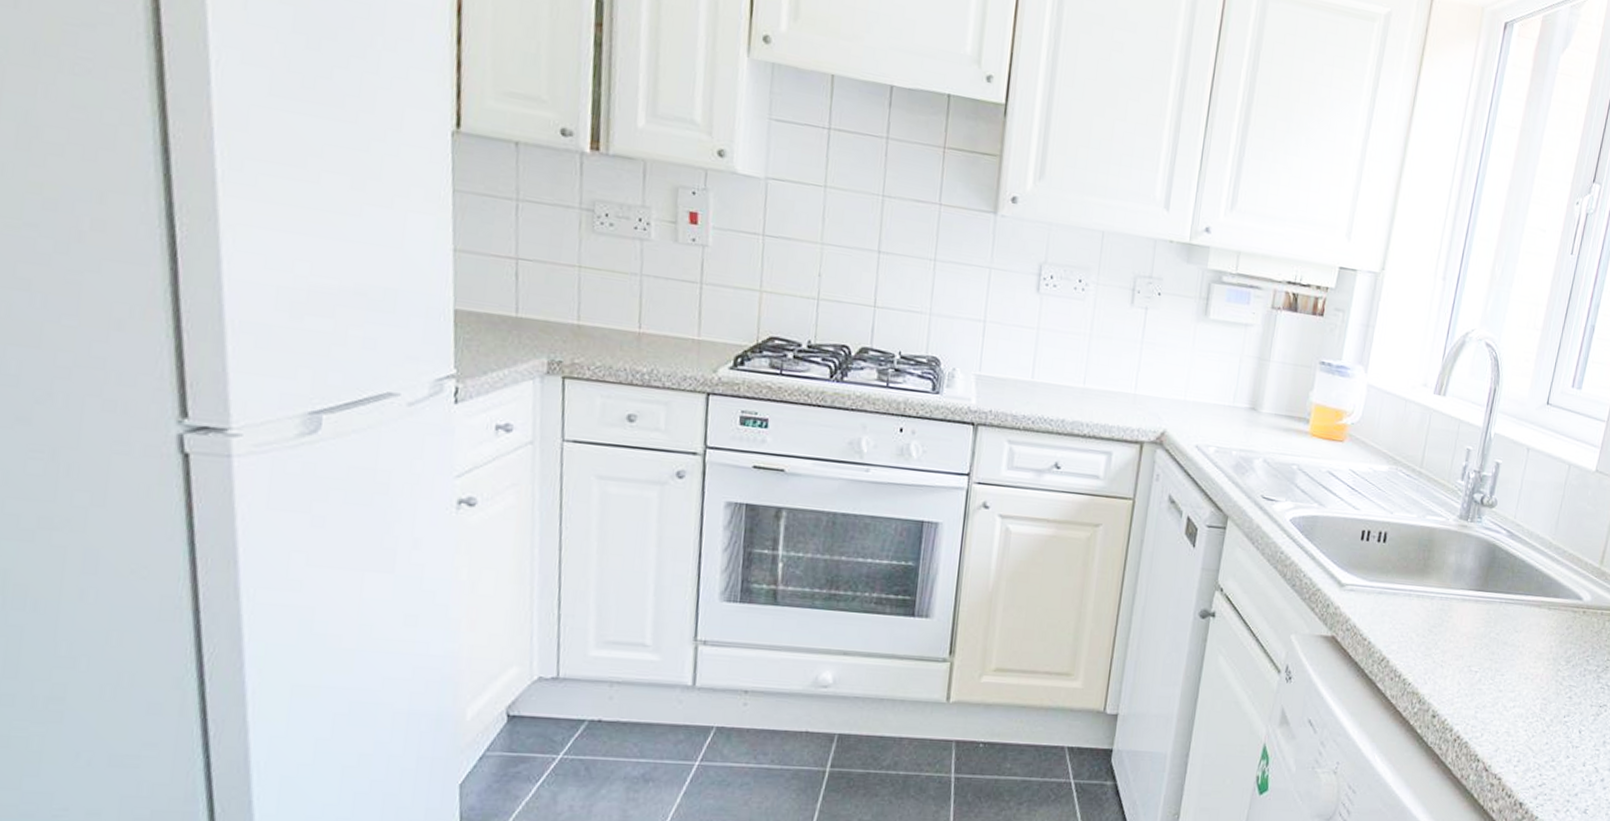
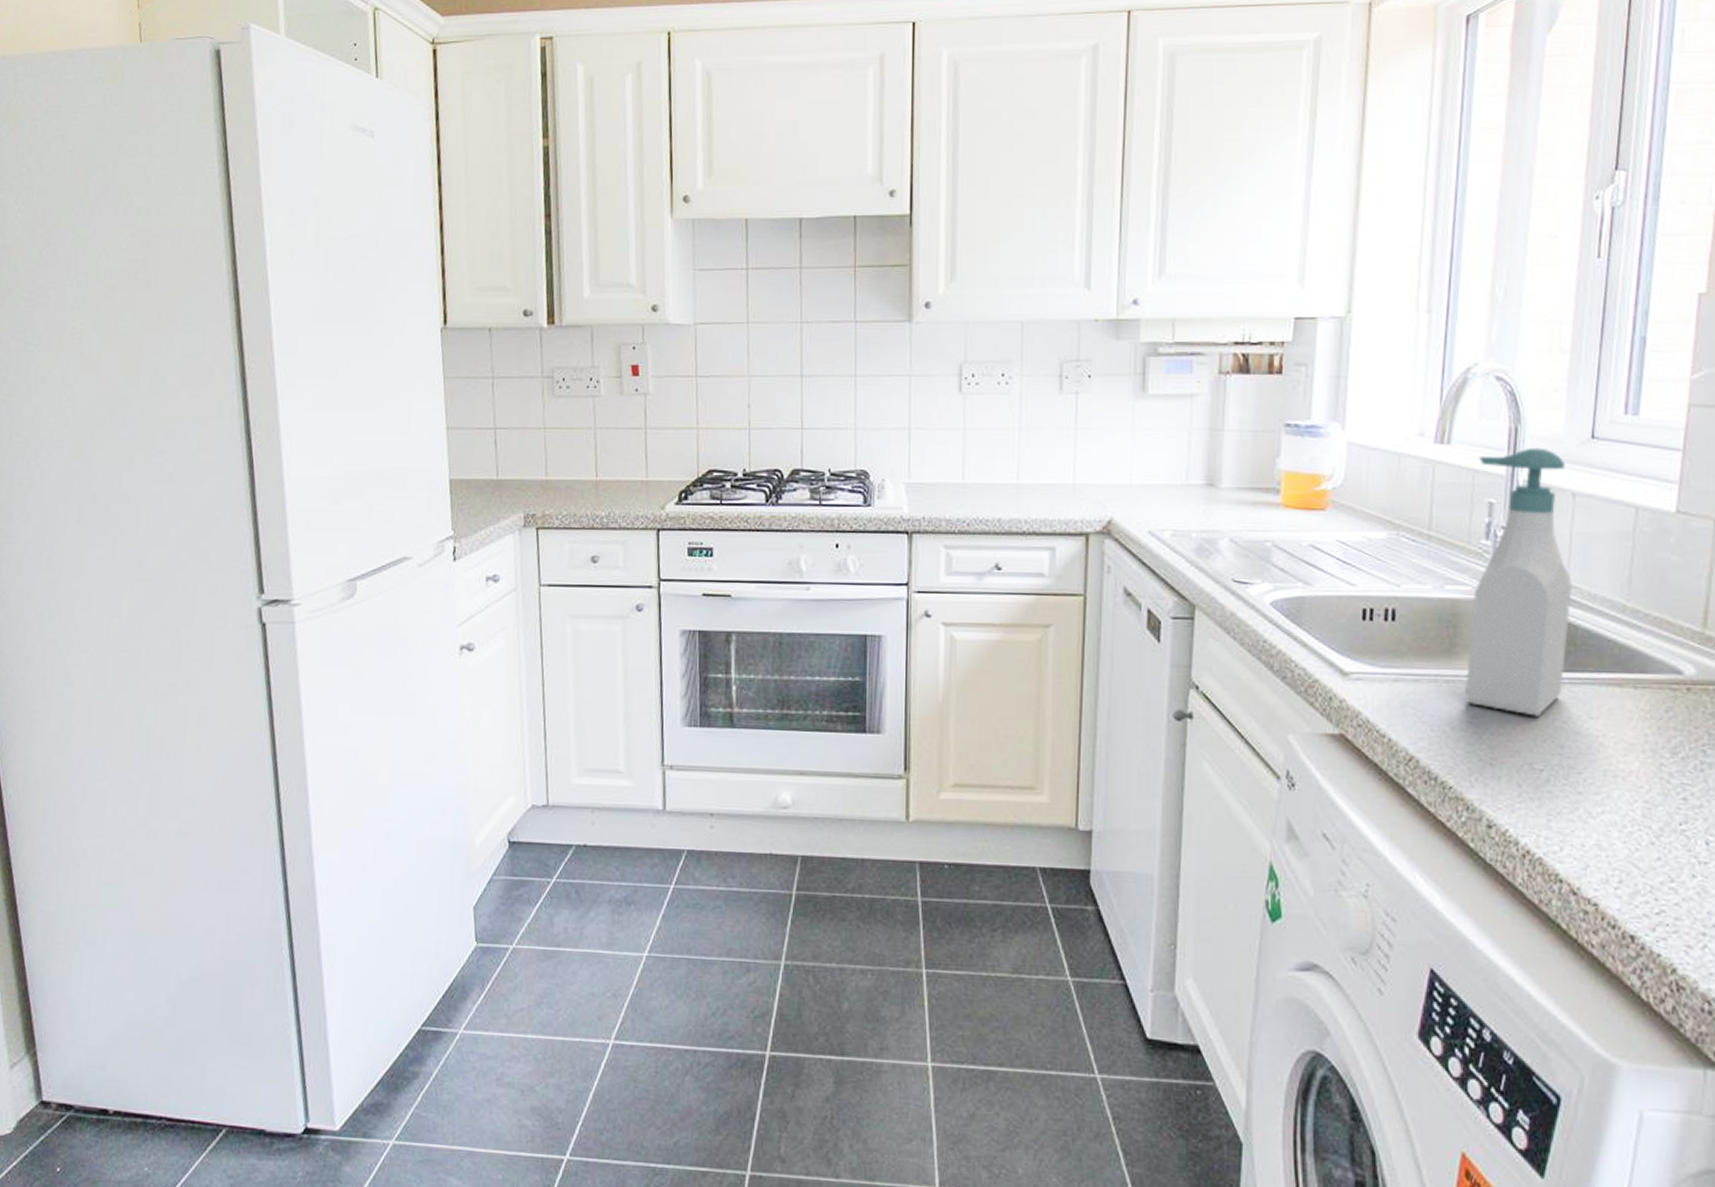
soap bottle: none [1429,406,1526,629] -> present [1465,447,1572,717]

